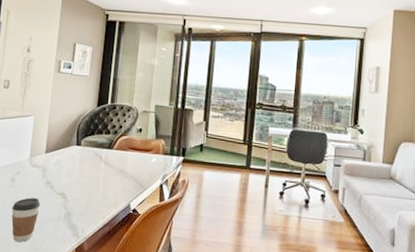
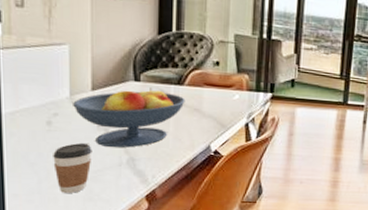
fruit bowl: none [31,151,113,203] -> present [73,88,185,148]

